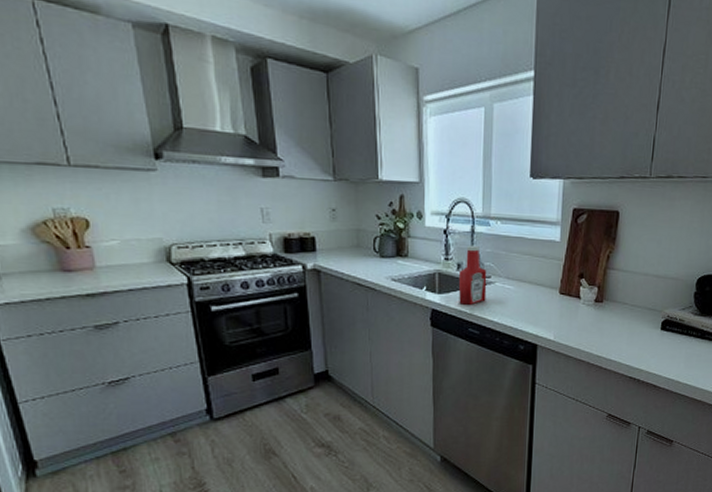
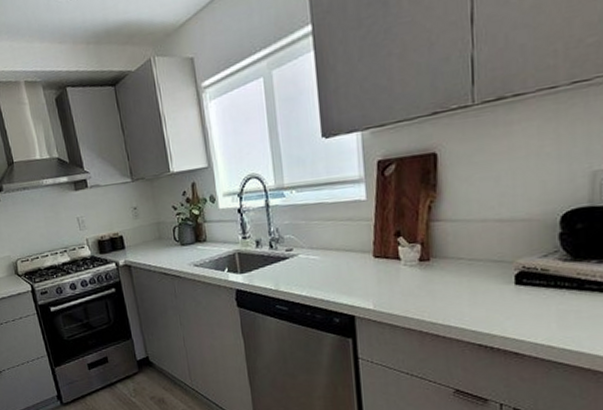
ketchup bottle: present [458,245,487,305] -> none [258,219,291,282]

